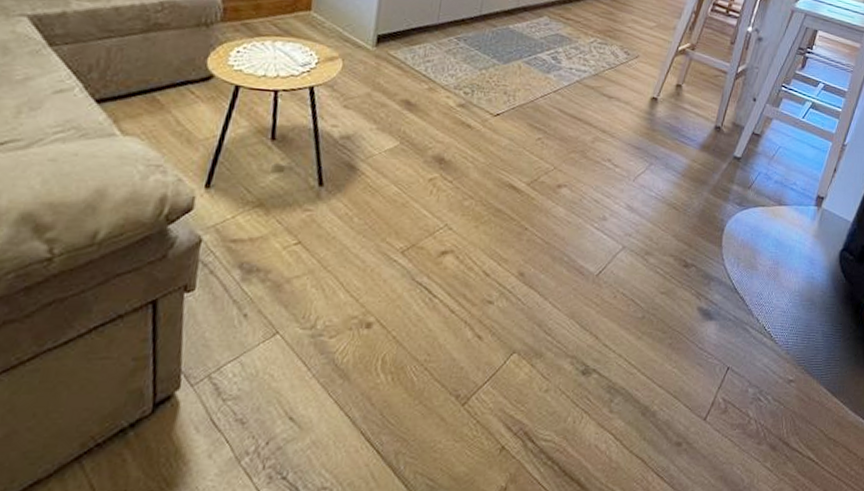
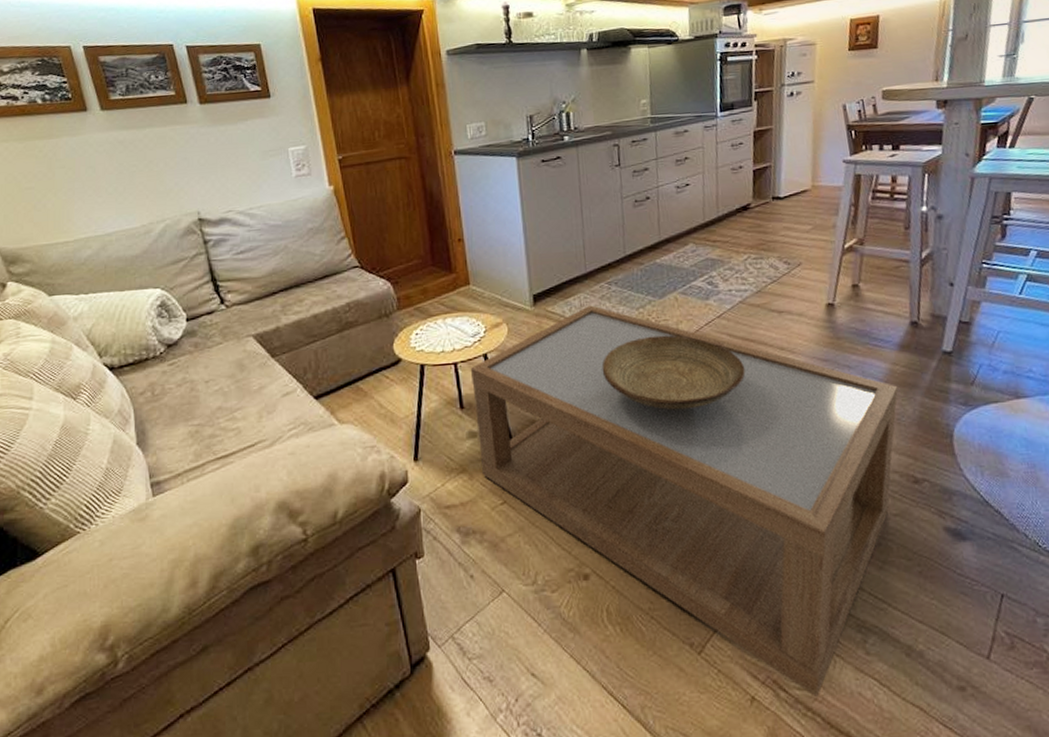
coffee table: none [281,57,692,449] -> present [470,305,898,698]
decorative bowl: none [431,98,567,175] -> present [602,335,746,410]

